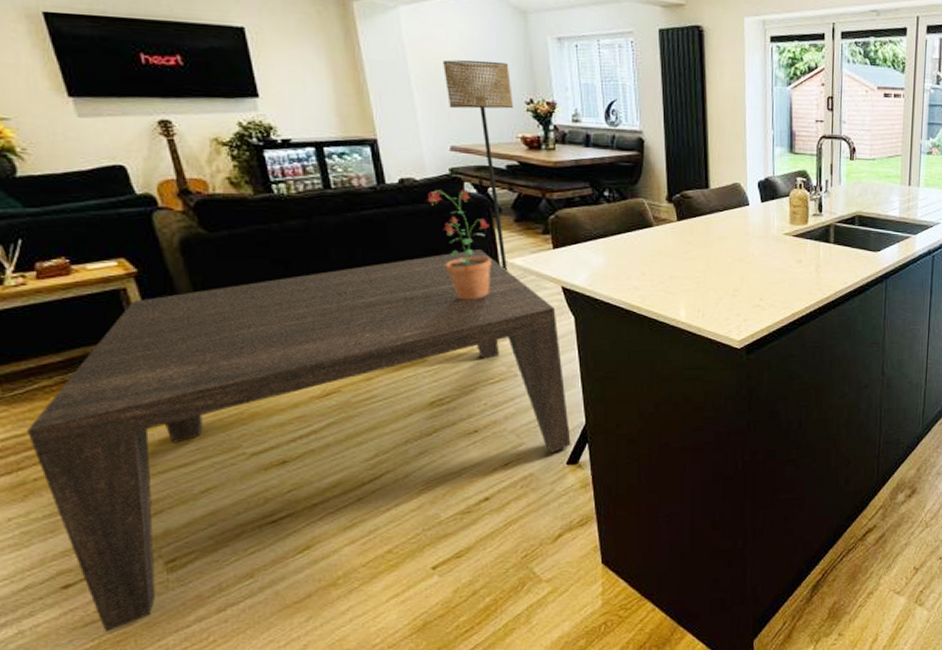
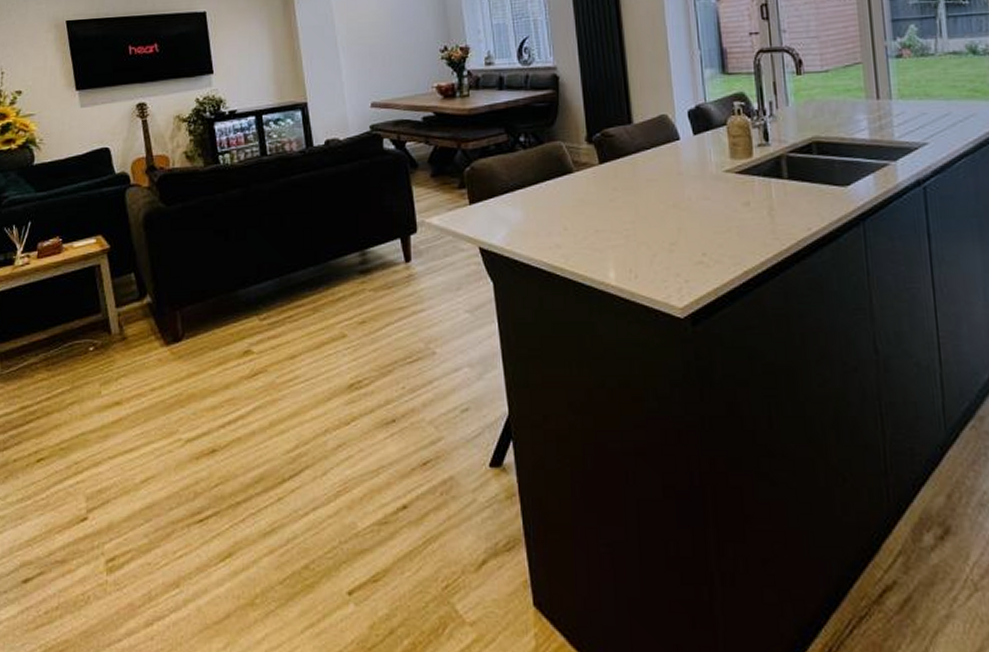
coffee table: present [27,249,571,633] -> none [15,210,493,639]
potted plant: present [426,189,492,300] -> none [348,146,409,266]
floor lamp: present [443,60,514,271] -> none [366,13,430,232]

